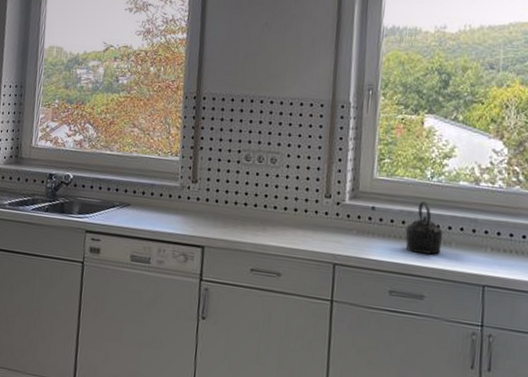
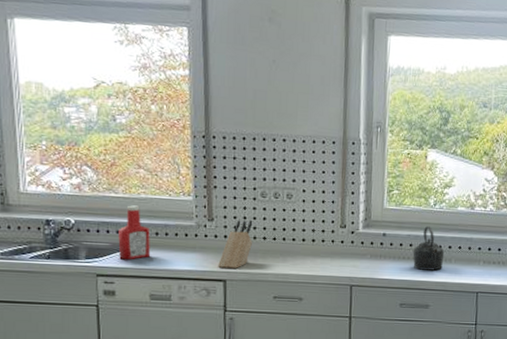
ketchup bottle: none [107,163,138,218] -> present [118,205,150,260]
knife block: none [198,183,235,235] -> present [218,219,253,268]

